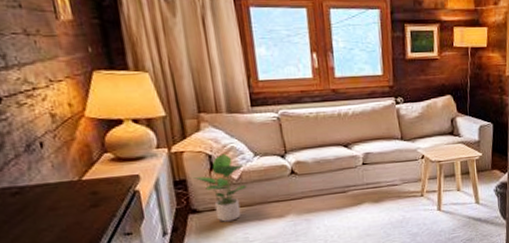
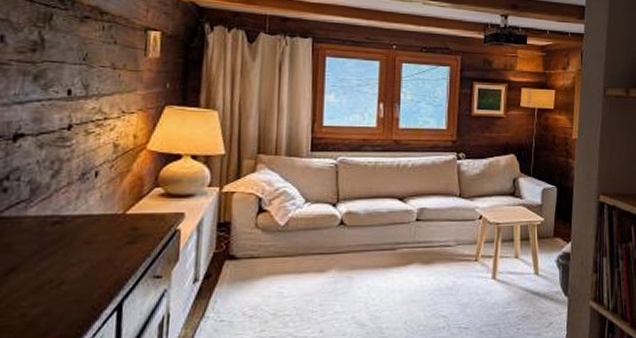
potted plant: present [193,153,247,222] -> none [238,197,293,272]

